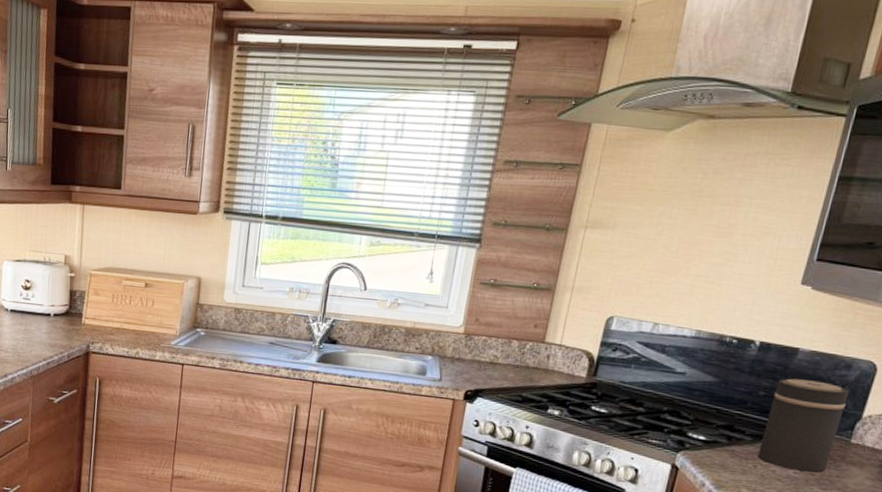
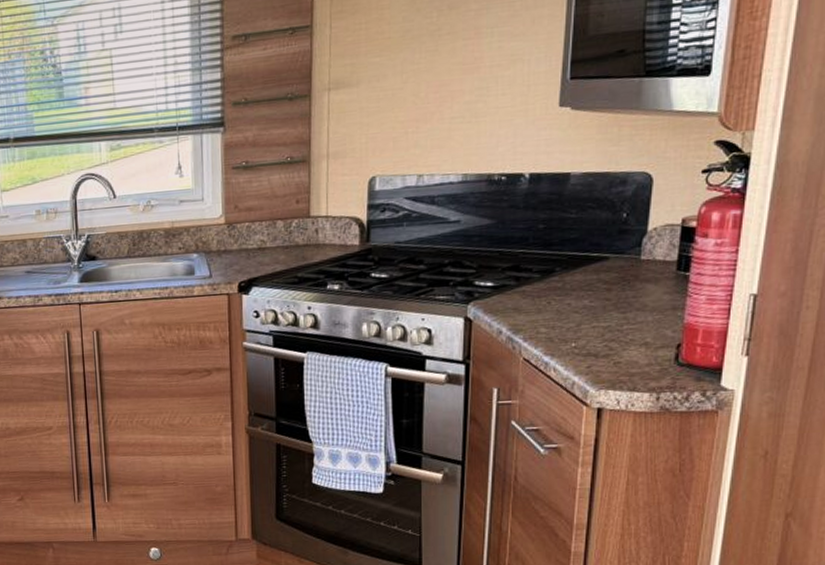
cylinder: present [757,378,850,473] -> none [549,202,630,299]

